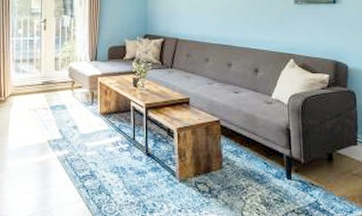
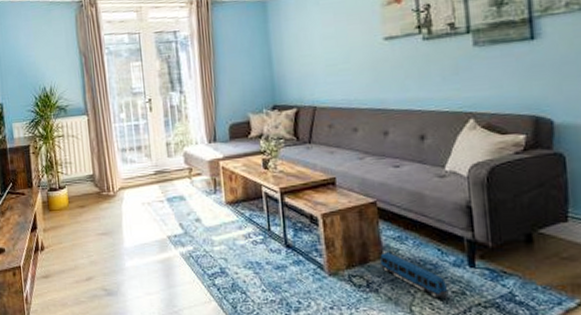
toy train: none [220,164,271,205] -> present [380,252,449,299]

